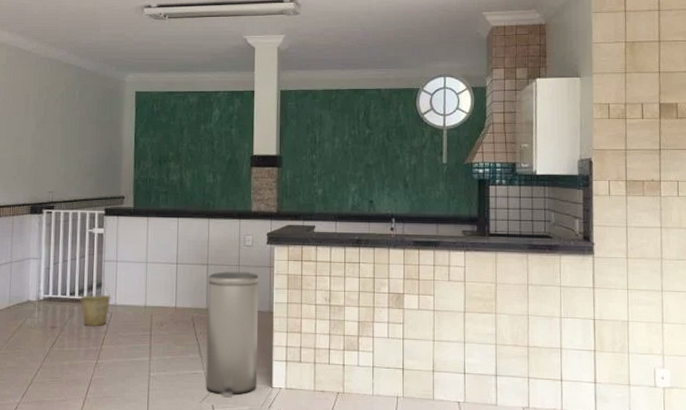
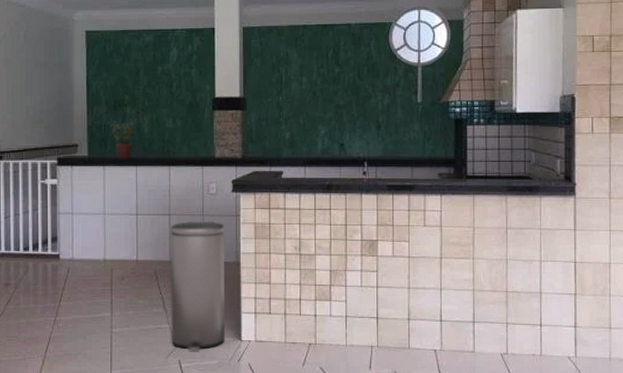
bucket: present [80,279,111,327] -> none [35,233,68,283]
potted plant: none [155,175,178,212] -> present [110,121,135,160]

